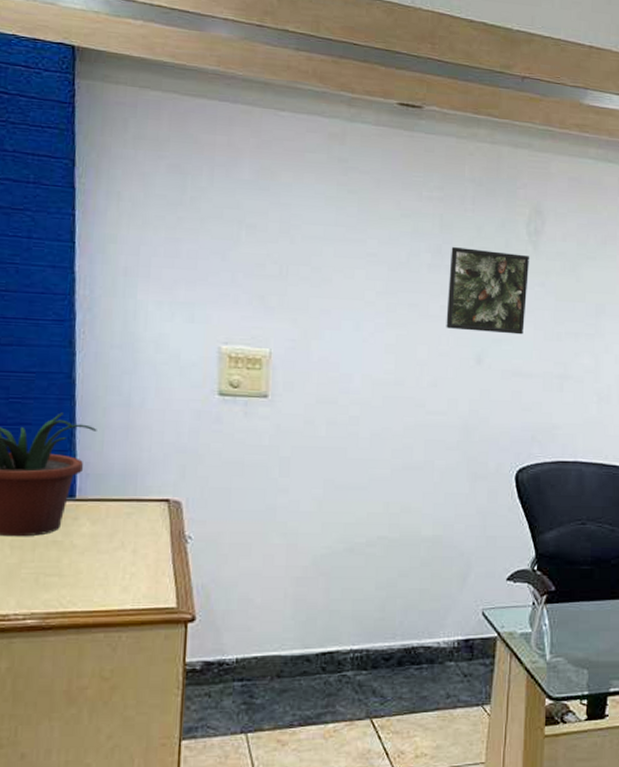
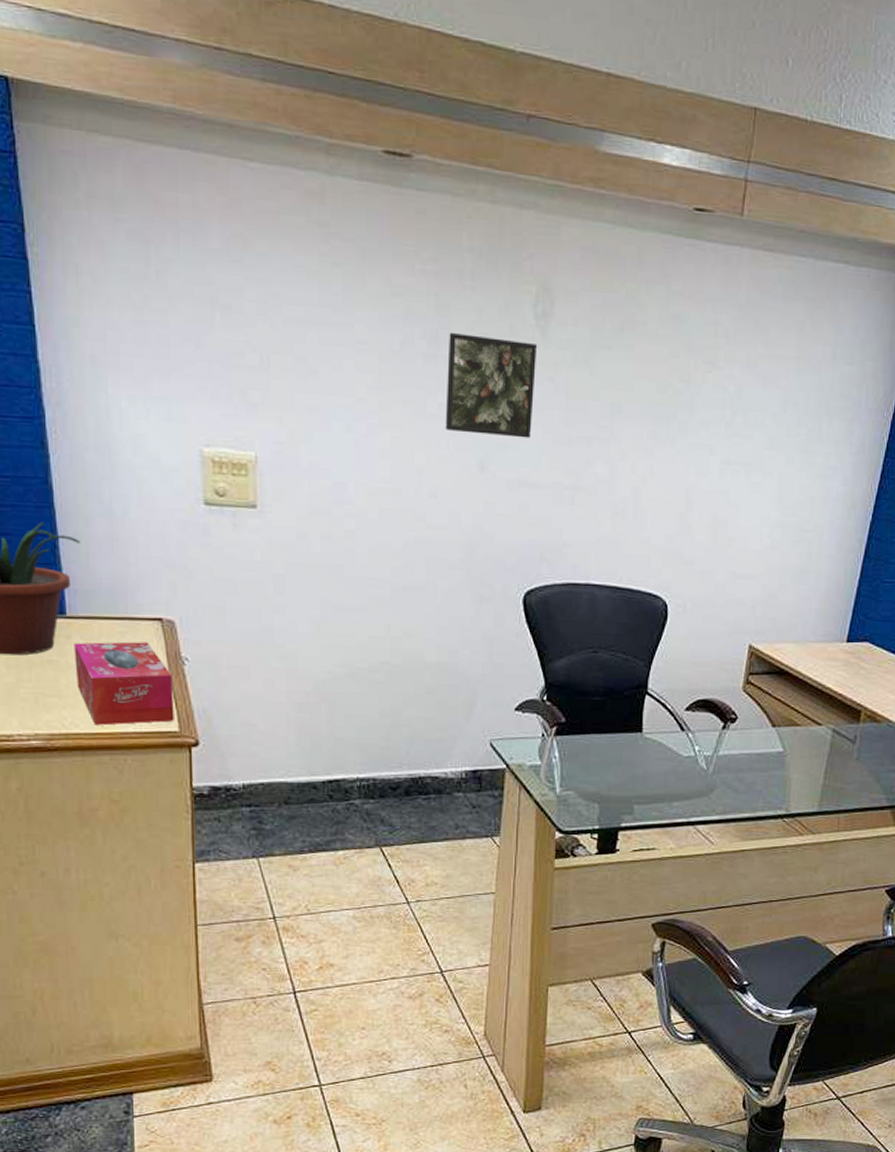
tissue box: none [79,522,175,603] -> present [74,641,174,726]

